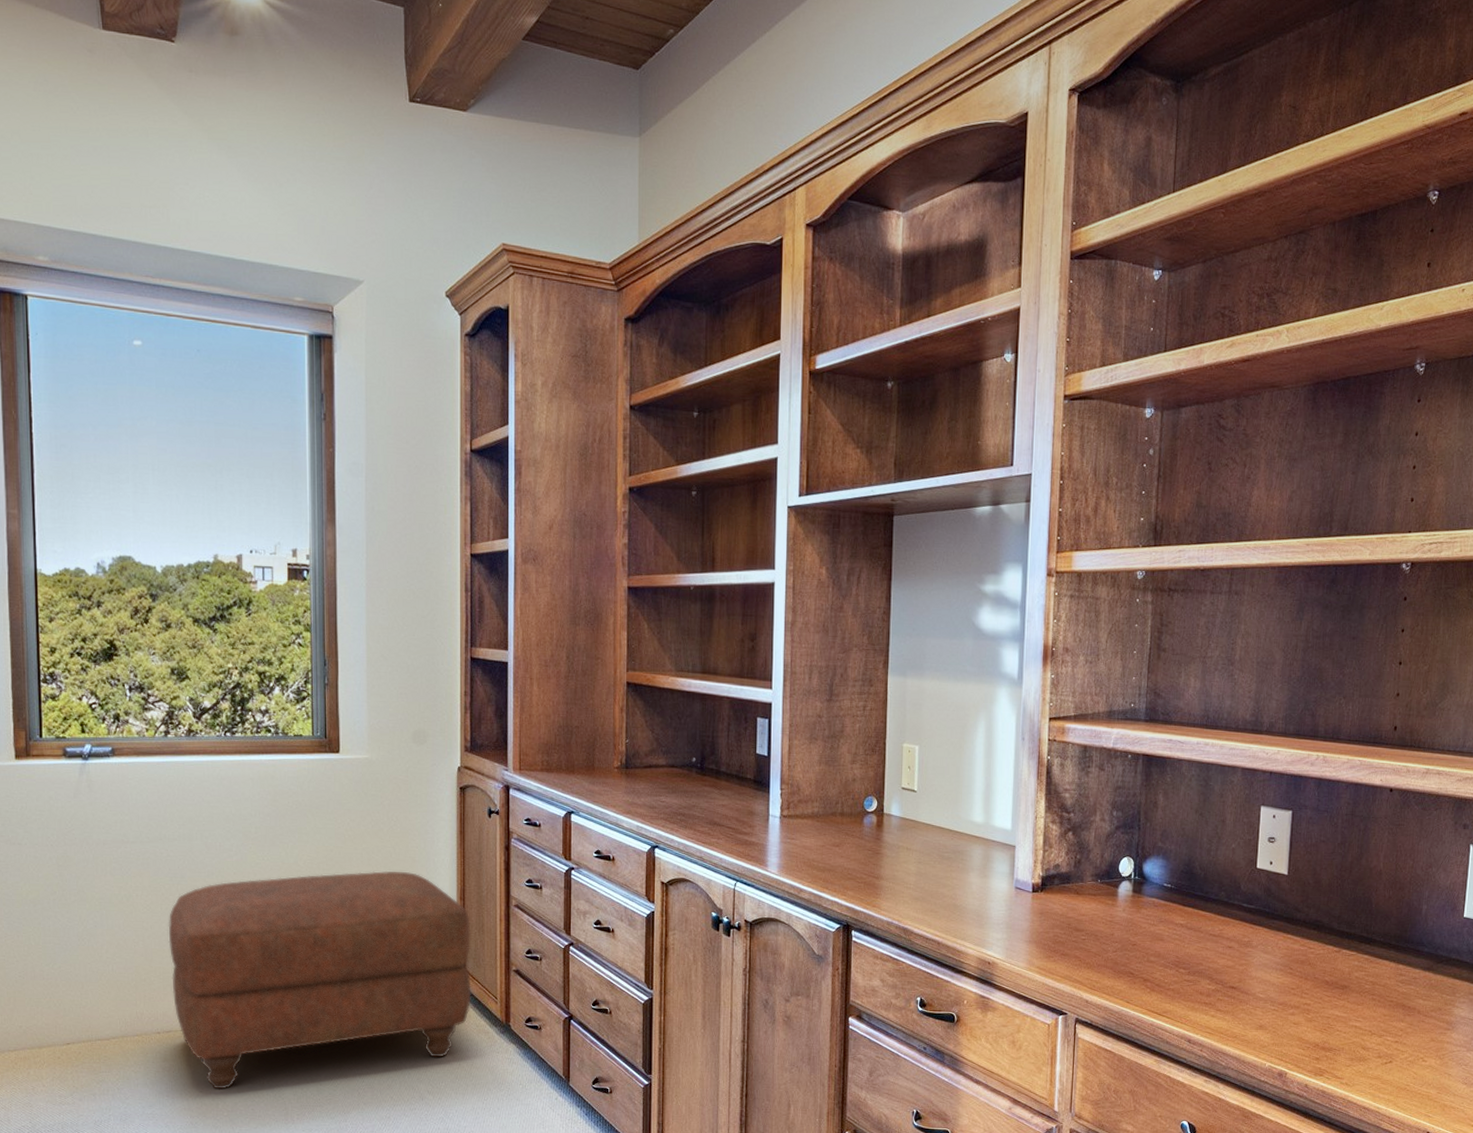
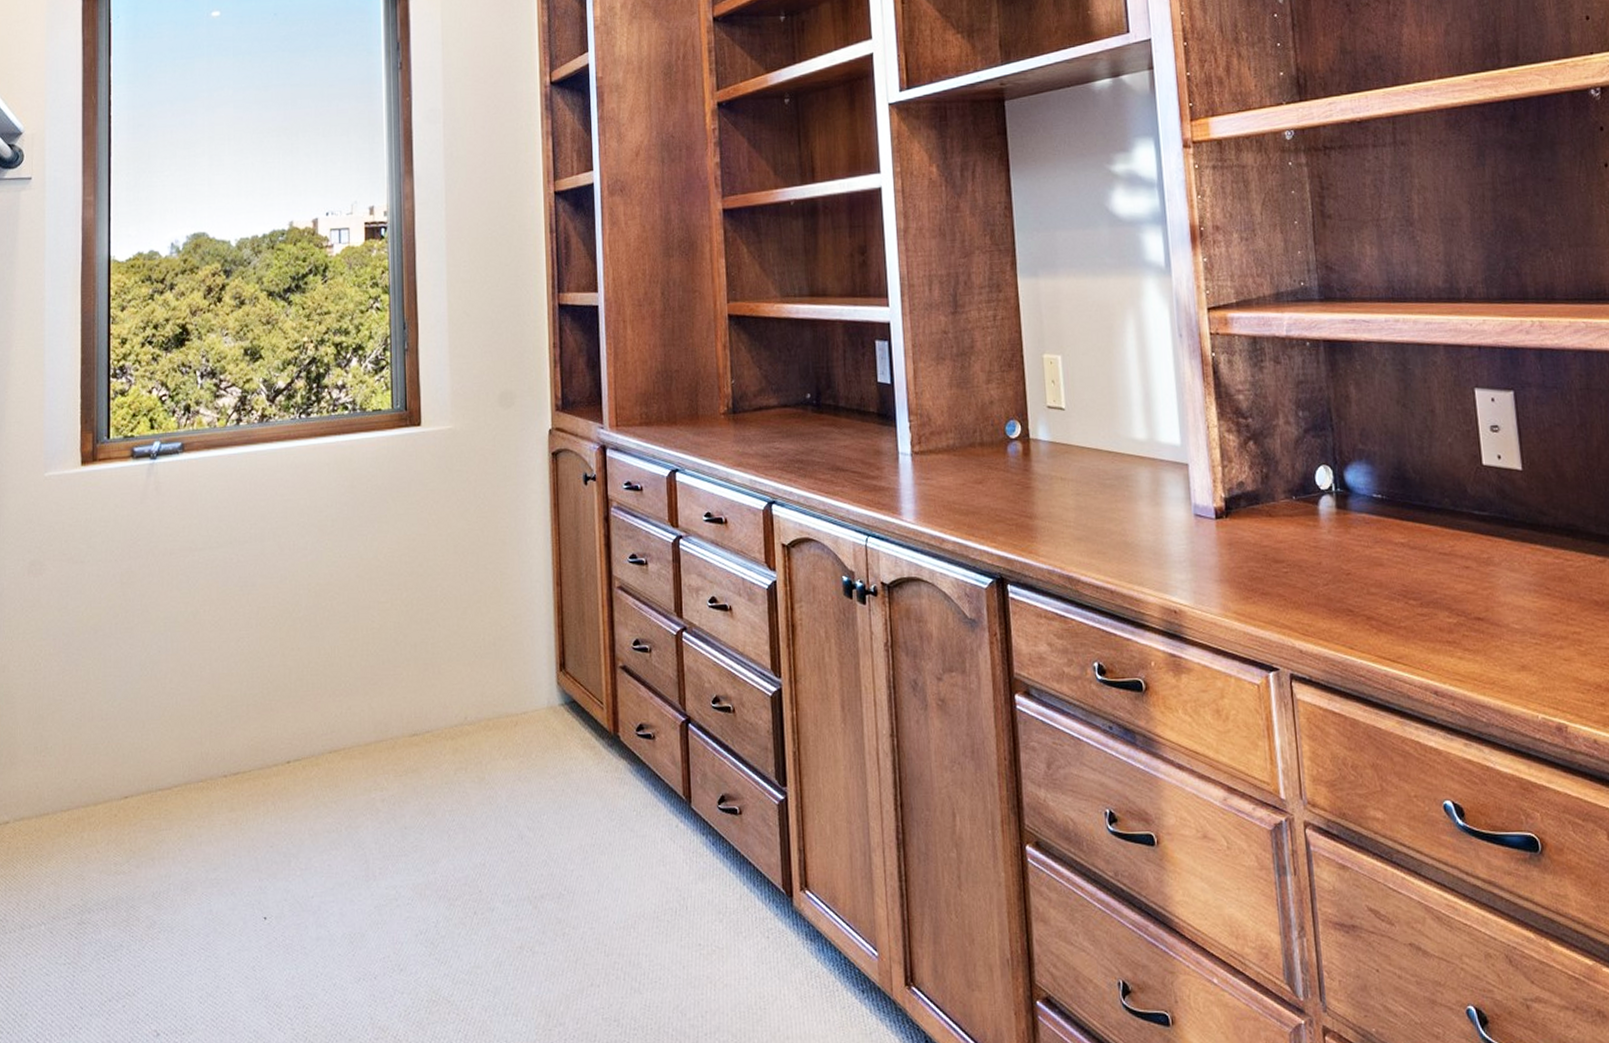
ottoman: present [168,871,471,1089] -> none [237,557,574,842]

